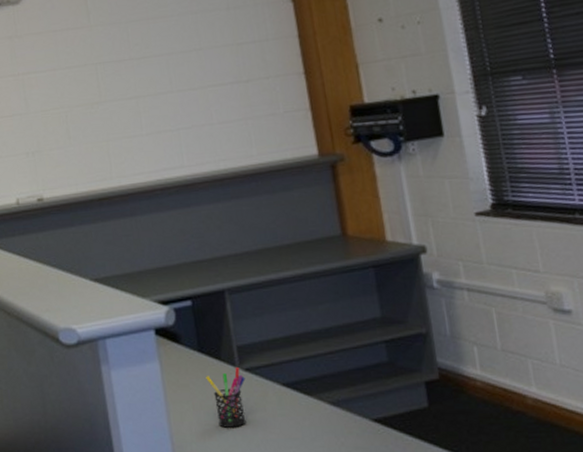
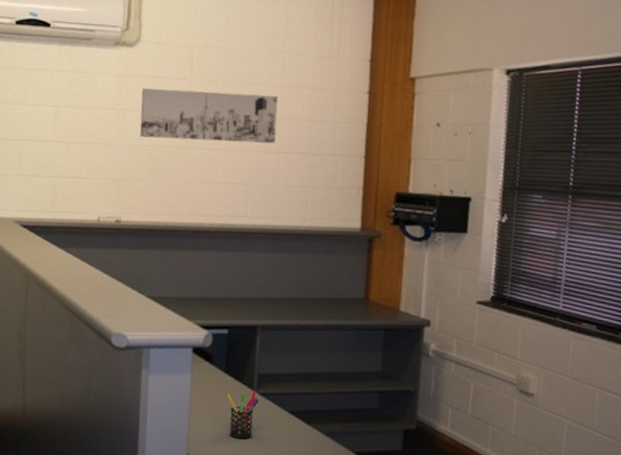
wall art: none [38,26,199,101] -> present [140,88,278,144]

